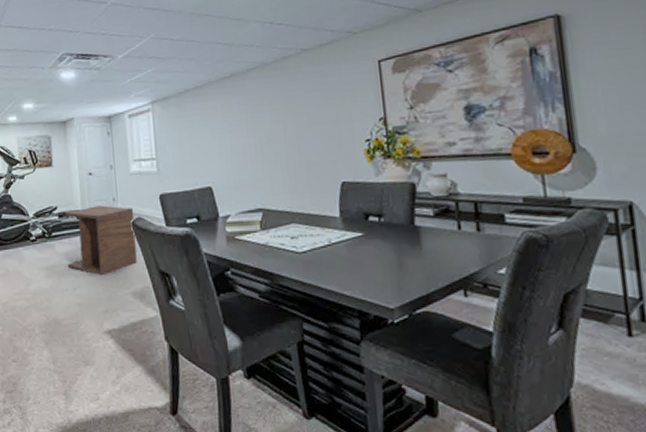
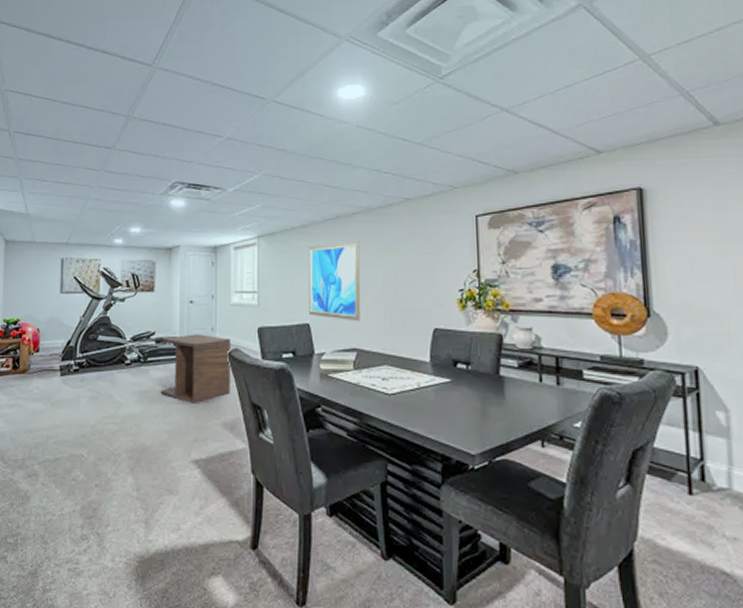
wall art: none [204,98,264,182] -> present [309,241,361,322]

